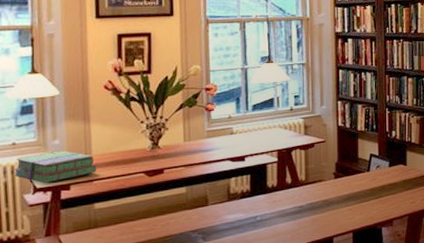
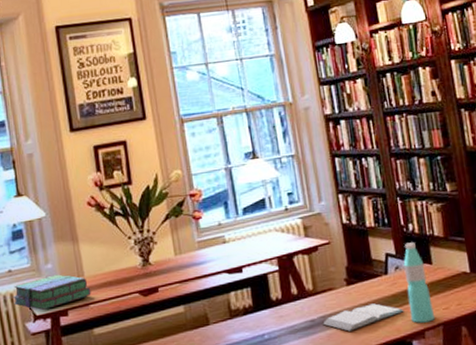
book: none [310,195,379,217] -> present [323,303,404,332]
water bottle: none [383,146,403,213] -> present [403,242,436,323]

